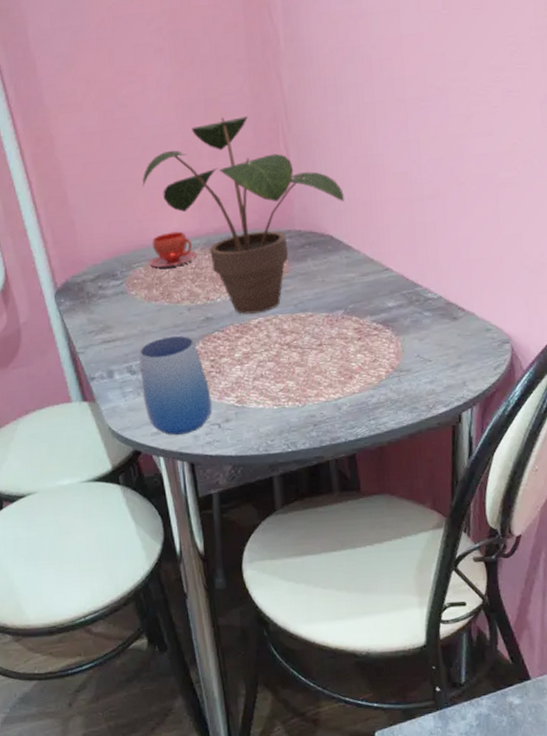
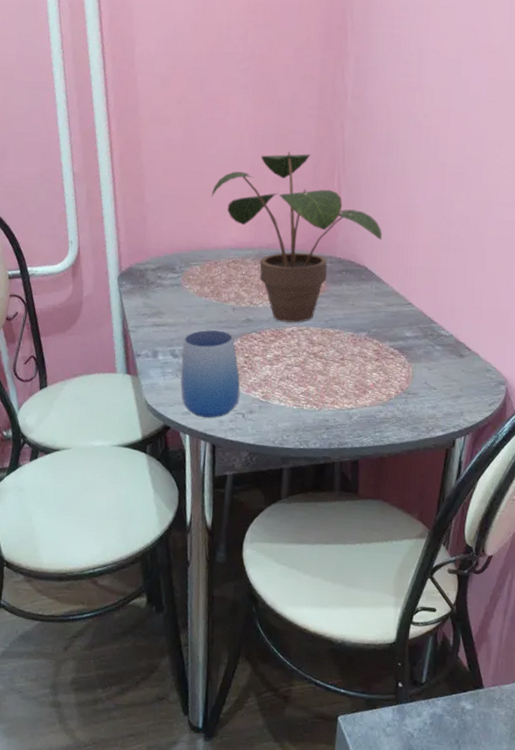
teacup: present [150,231,197,268] -> none [206,240,248,271]

